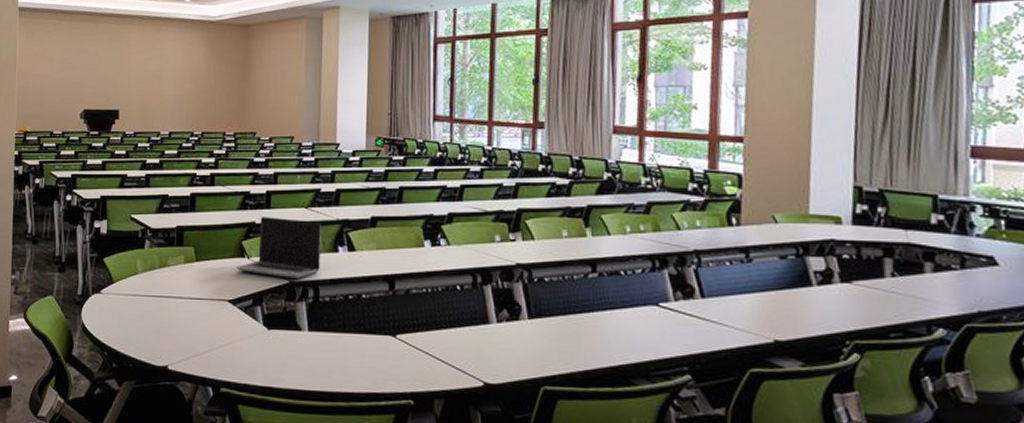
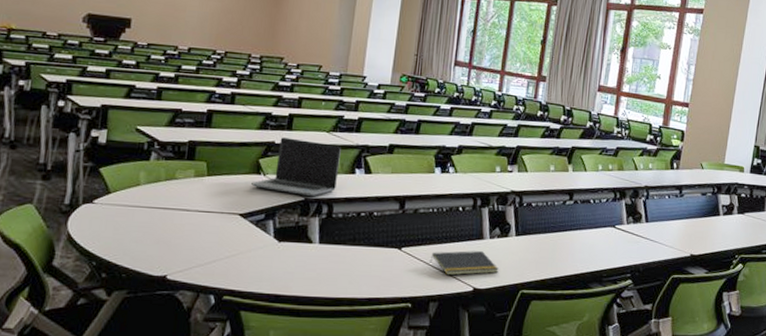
notepad: none [429,337,512,368] -> present [429,251,499,276]

